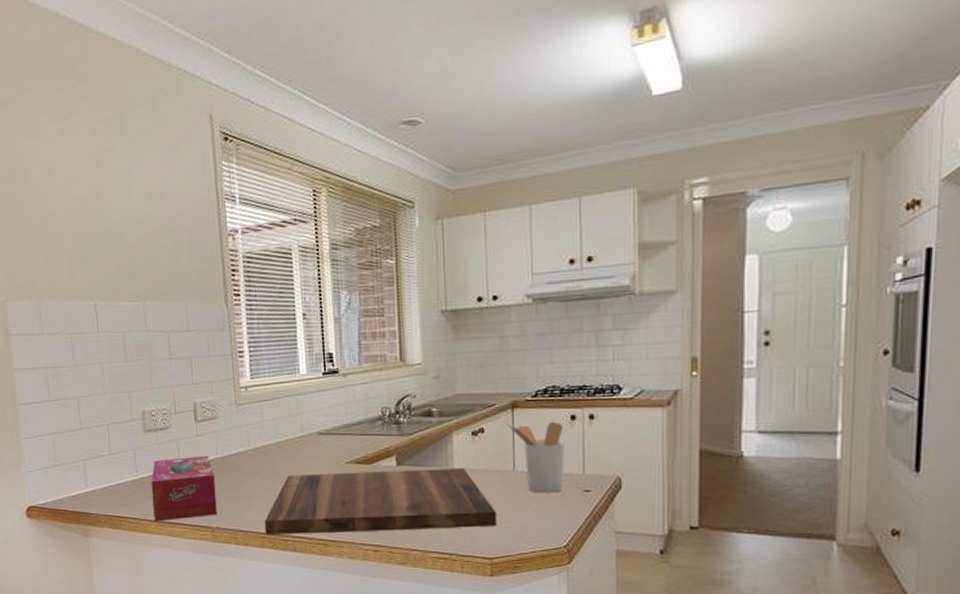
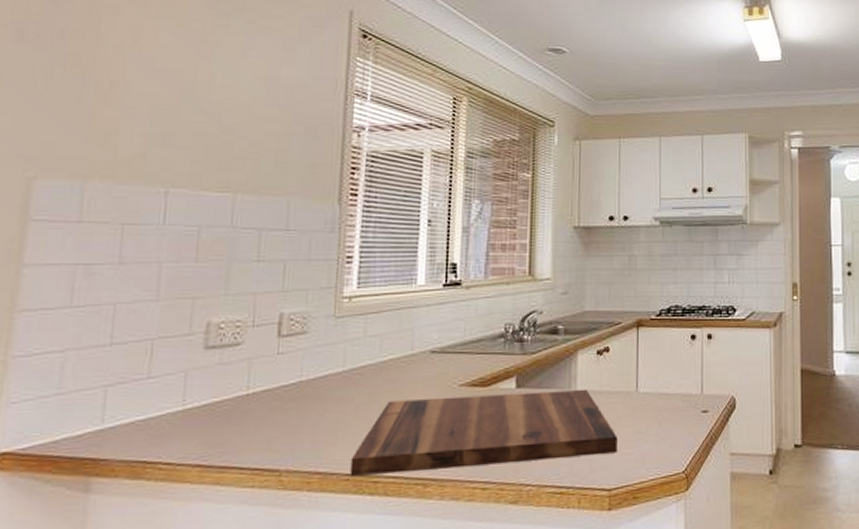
tissue box: present [151,455,218,522] -> none [197,378,293,467]
utensil holder: present [508,421,564,493] -> none [633,340,685,415]

